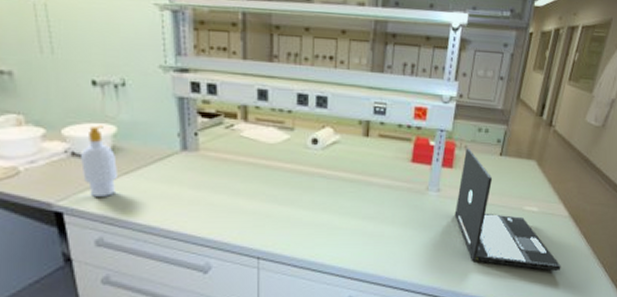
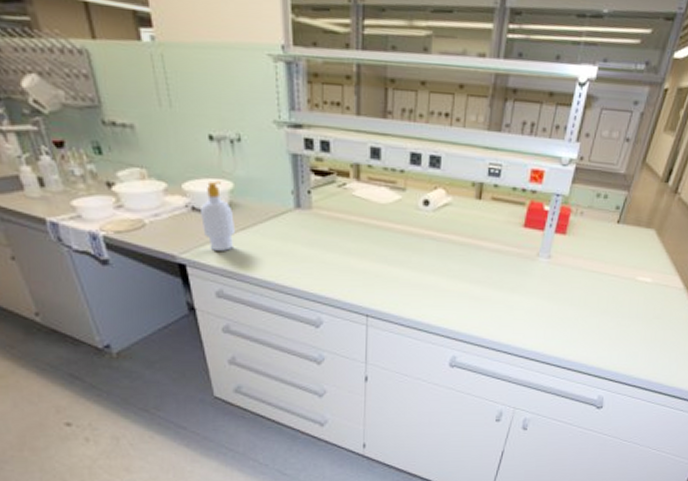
laptop: present [454,148,561,271] -> none [564,214,670,343]

